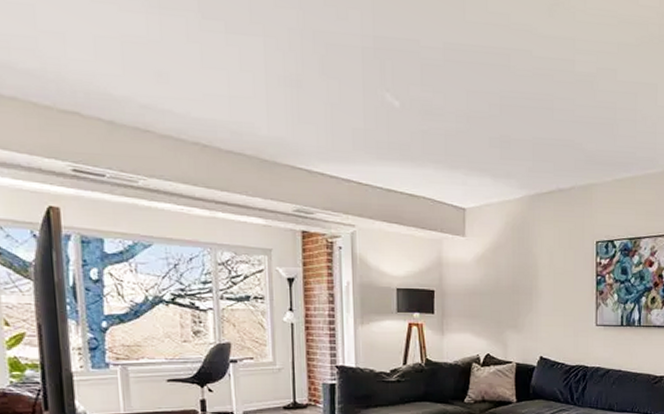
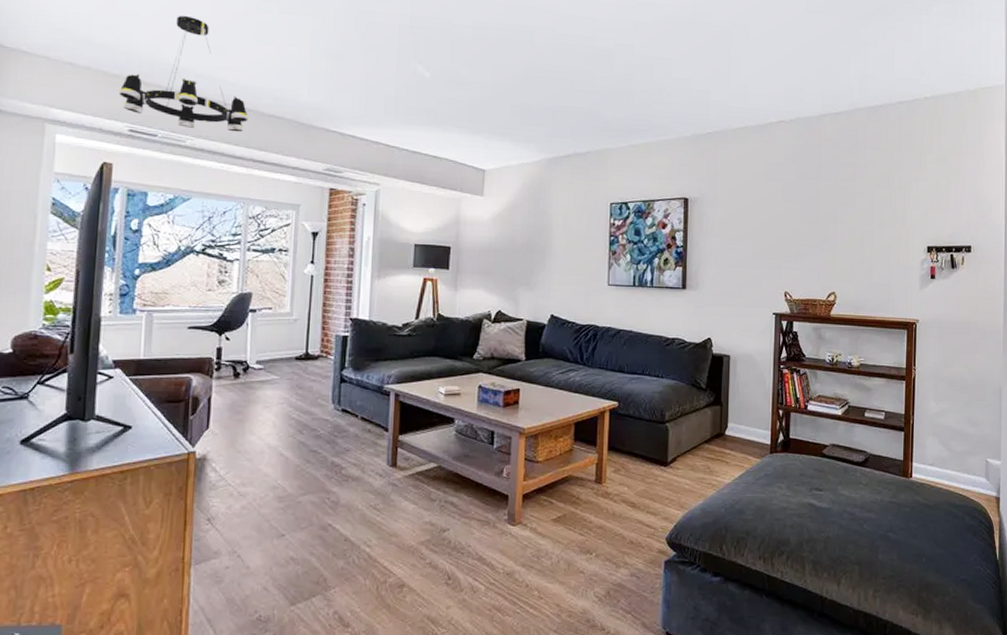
chandelier: none [54,35,205,171] -> present [118,15,248,133]

